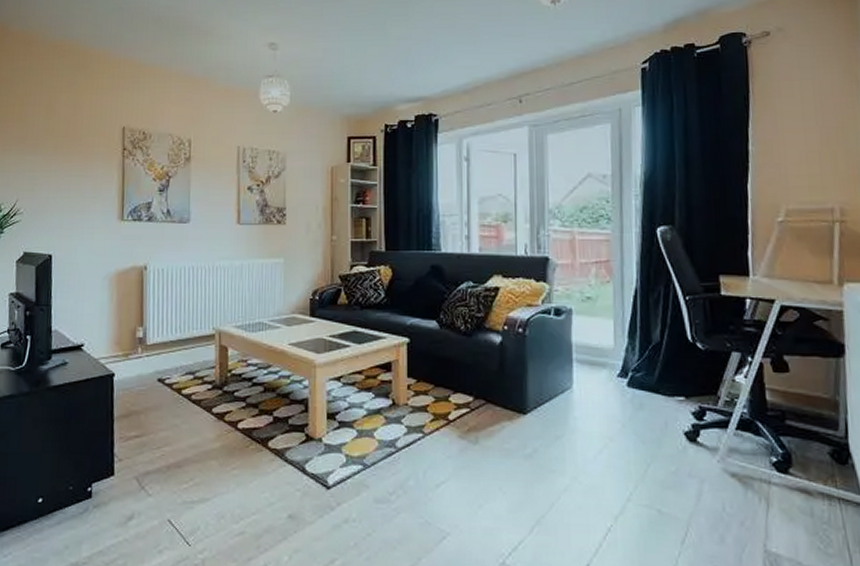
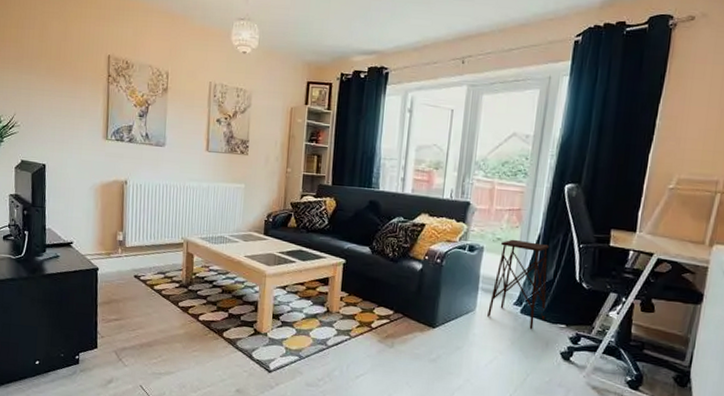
side table: none [587,296,658,407] -> present [487,239,550,330]

